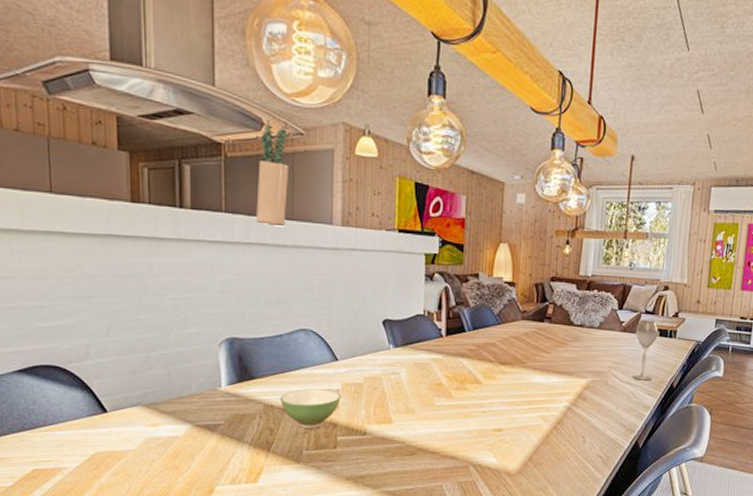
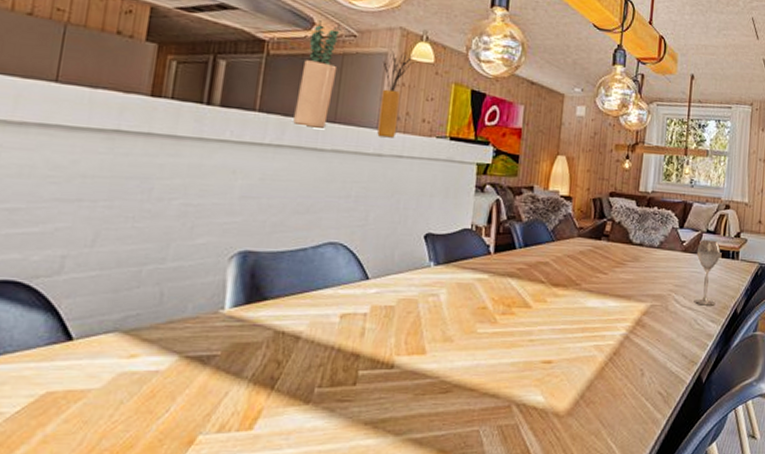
bowl: present [279,389,341,430] -> none [293,312,369,362]
vase: none [330,147,358,233] -> present [377,51,414,138]

